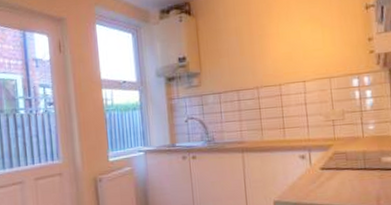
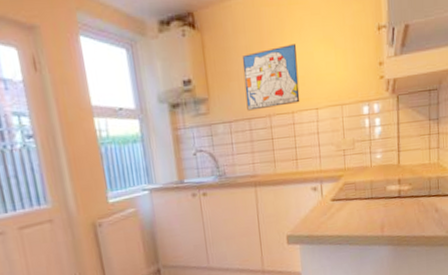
wall art: none [232,24,287,84] -> present [242,44,300,111]

